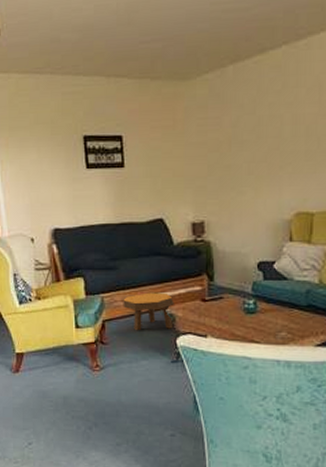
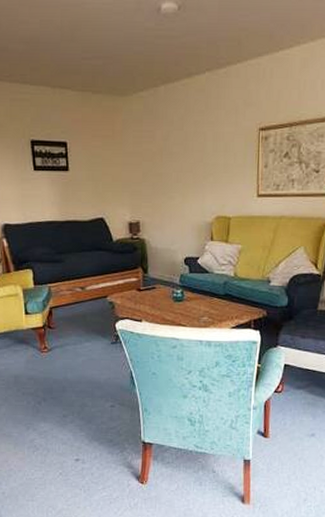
footstool: present [123,292,174,331] -> none [68,283,114,317]

